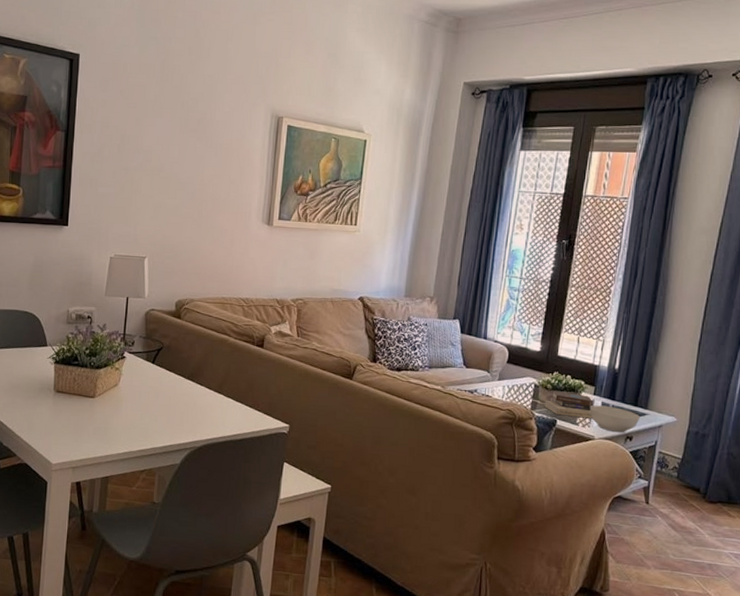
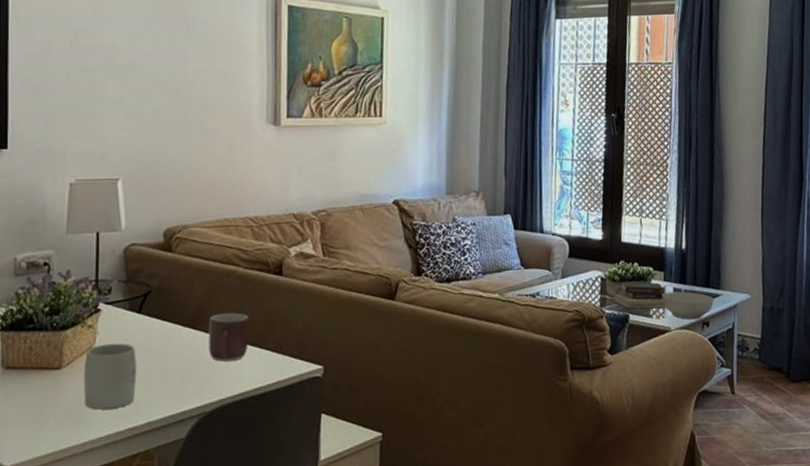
mug: none [109,383,149,434] -> present [84,343,137,410]
mug: none [202,372,235,410] -> present [208,312,249,362]

